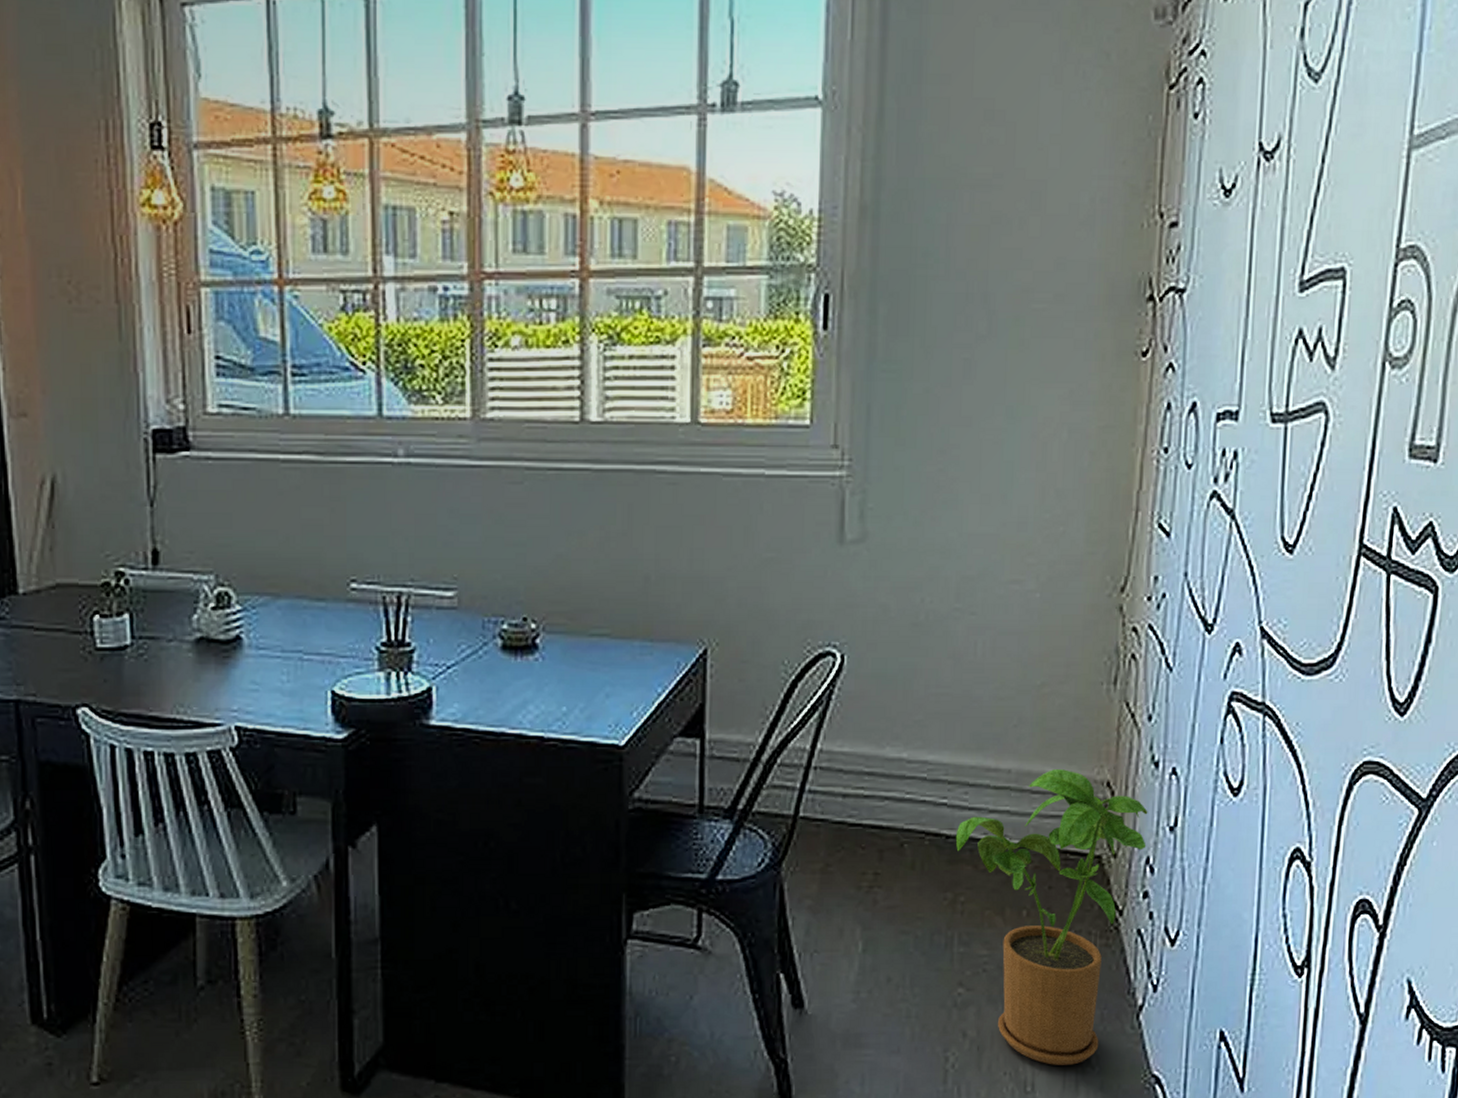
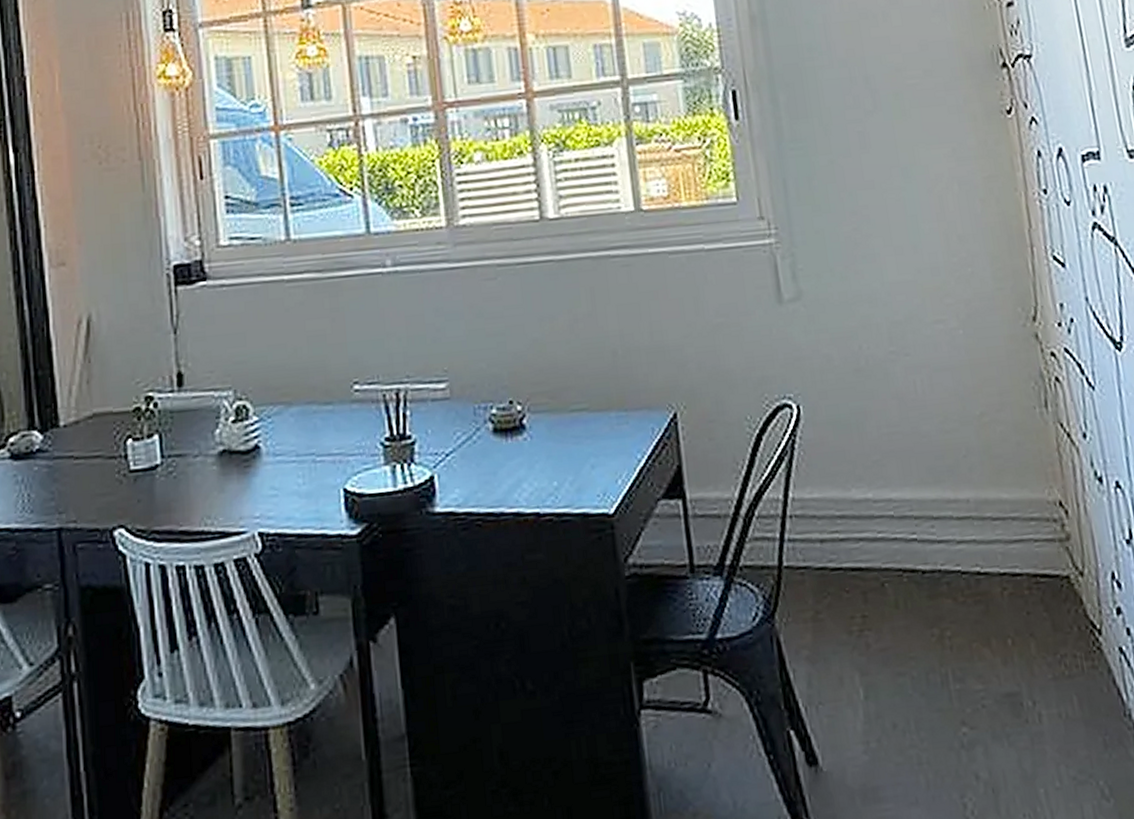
house plant: present [955,769,1148,1065] -> none [930,493,1109,802]

